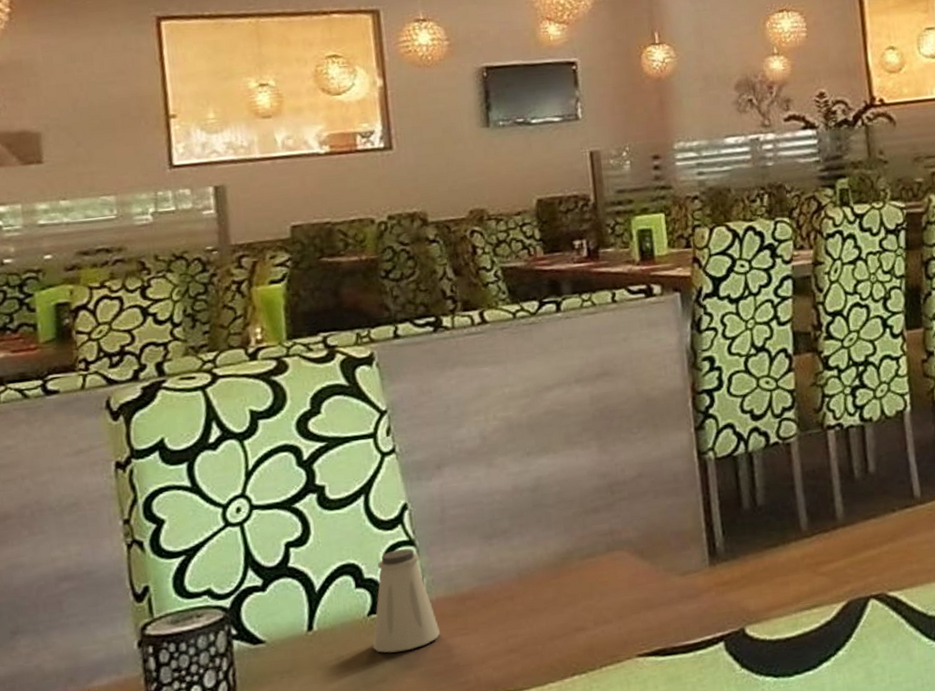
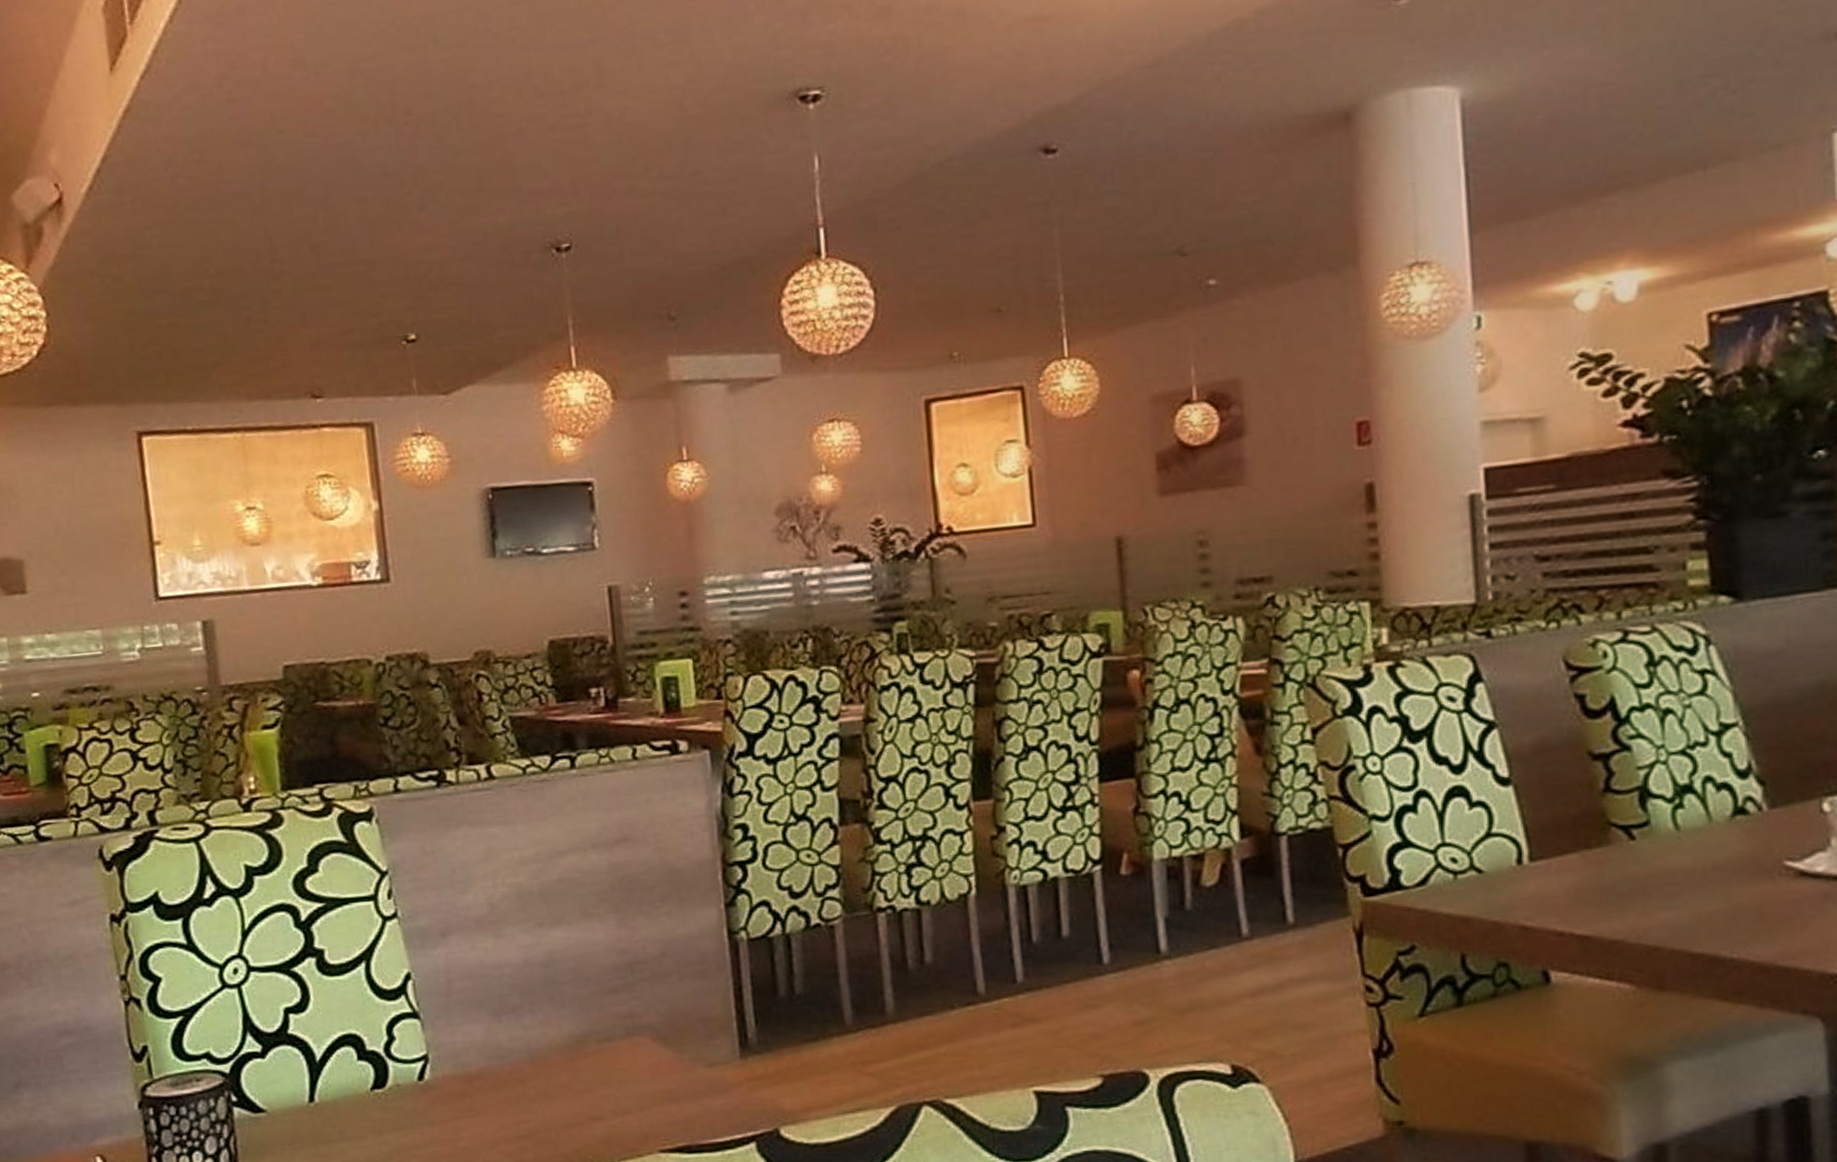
saltshaker: present [372,548,441,653] -> none [376,1021,448,1131]

